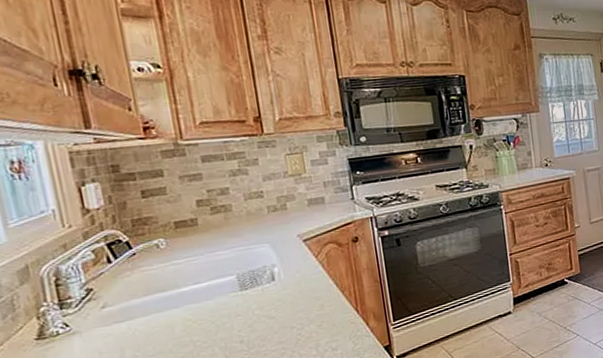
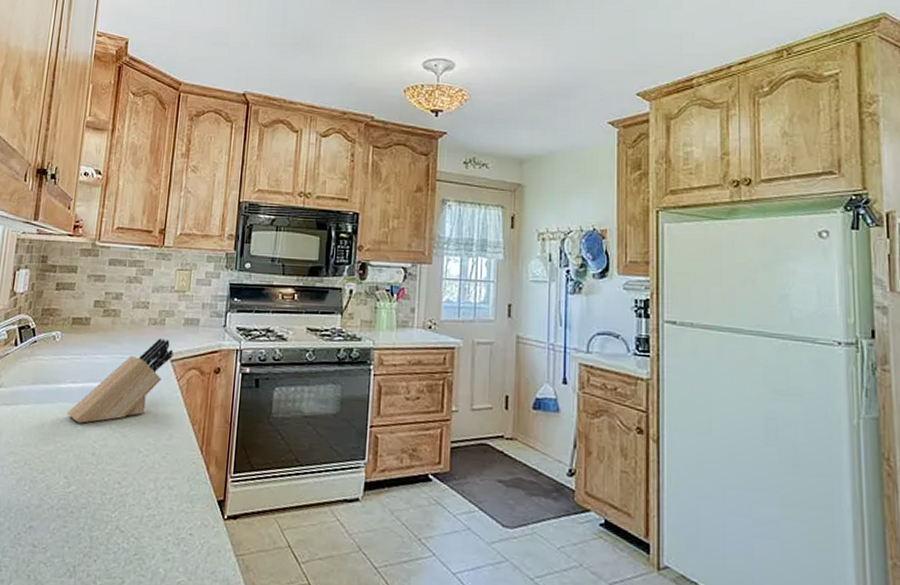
knife block: none [198,221,305,319] -> present [66,338,174,424]

